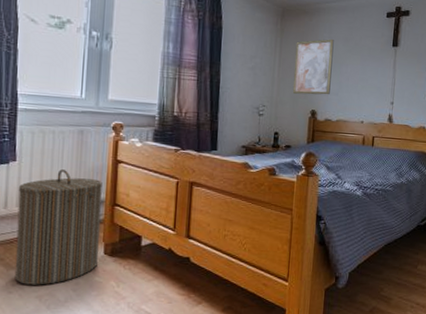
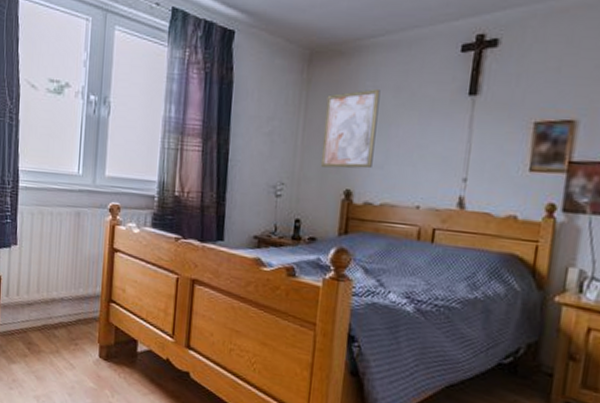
laundry hamper: present [14,169,102,285] -> none [15,256,98,385]

